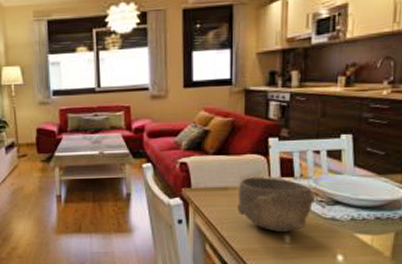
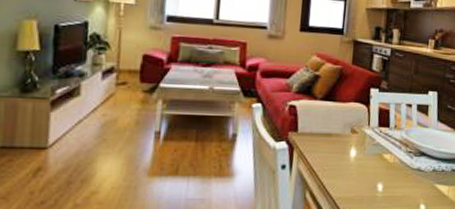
bowl: present [237,177,315,233] -> none [338,125,405,182]

